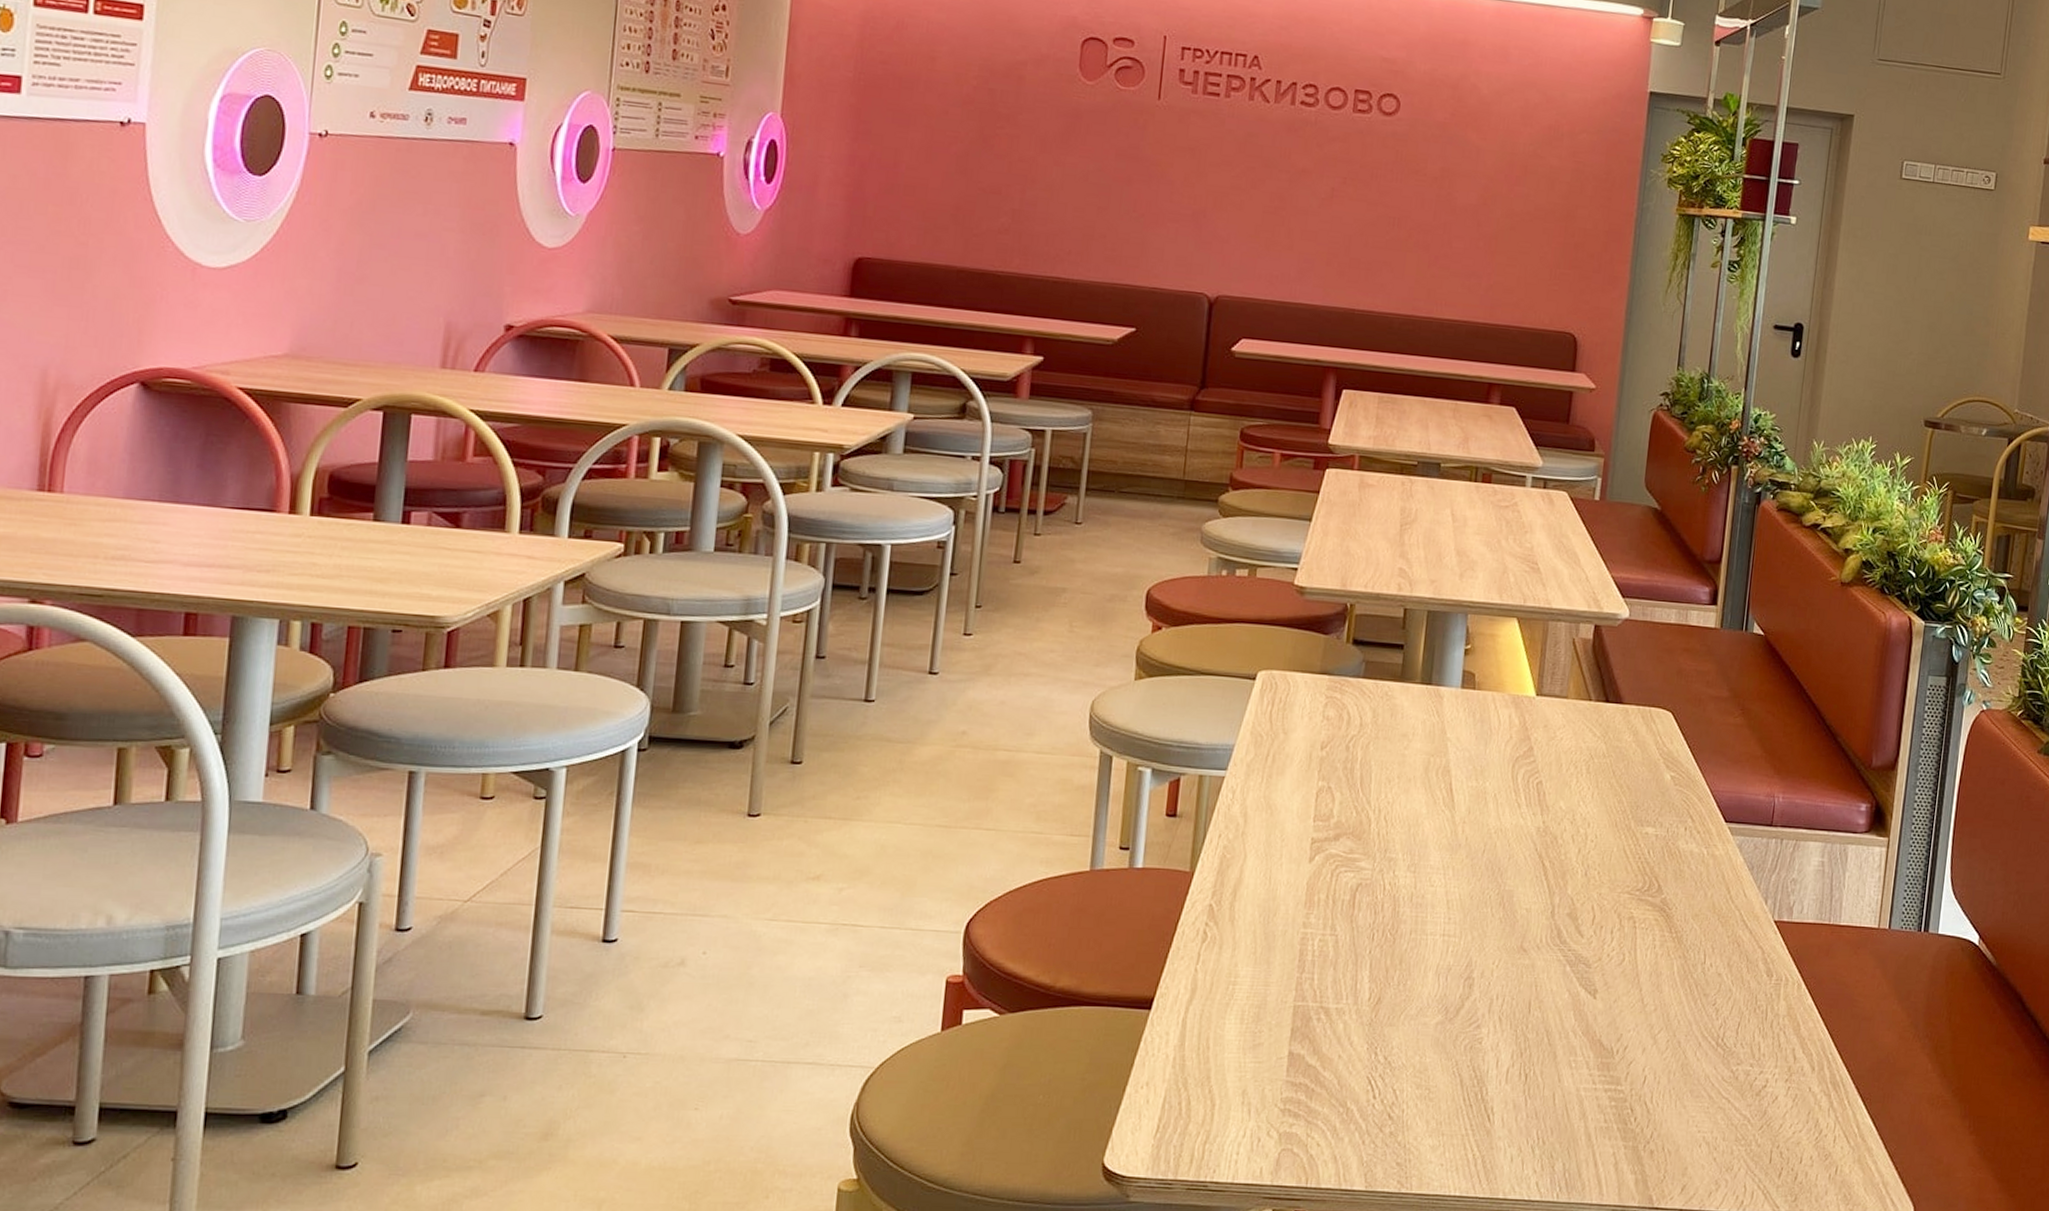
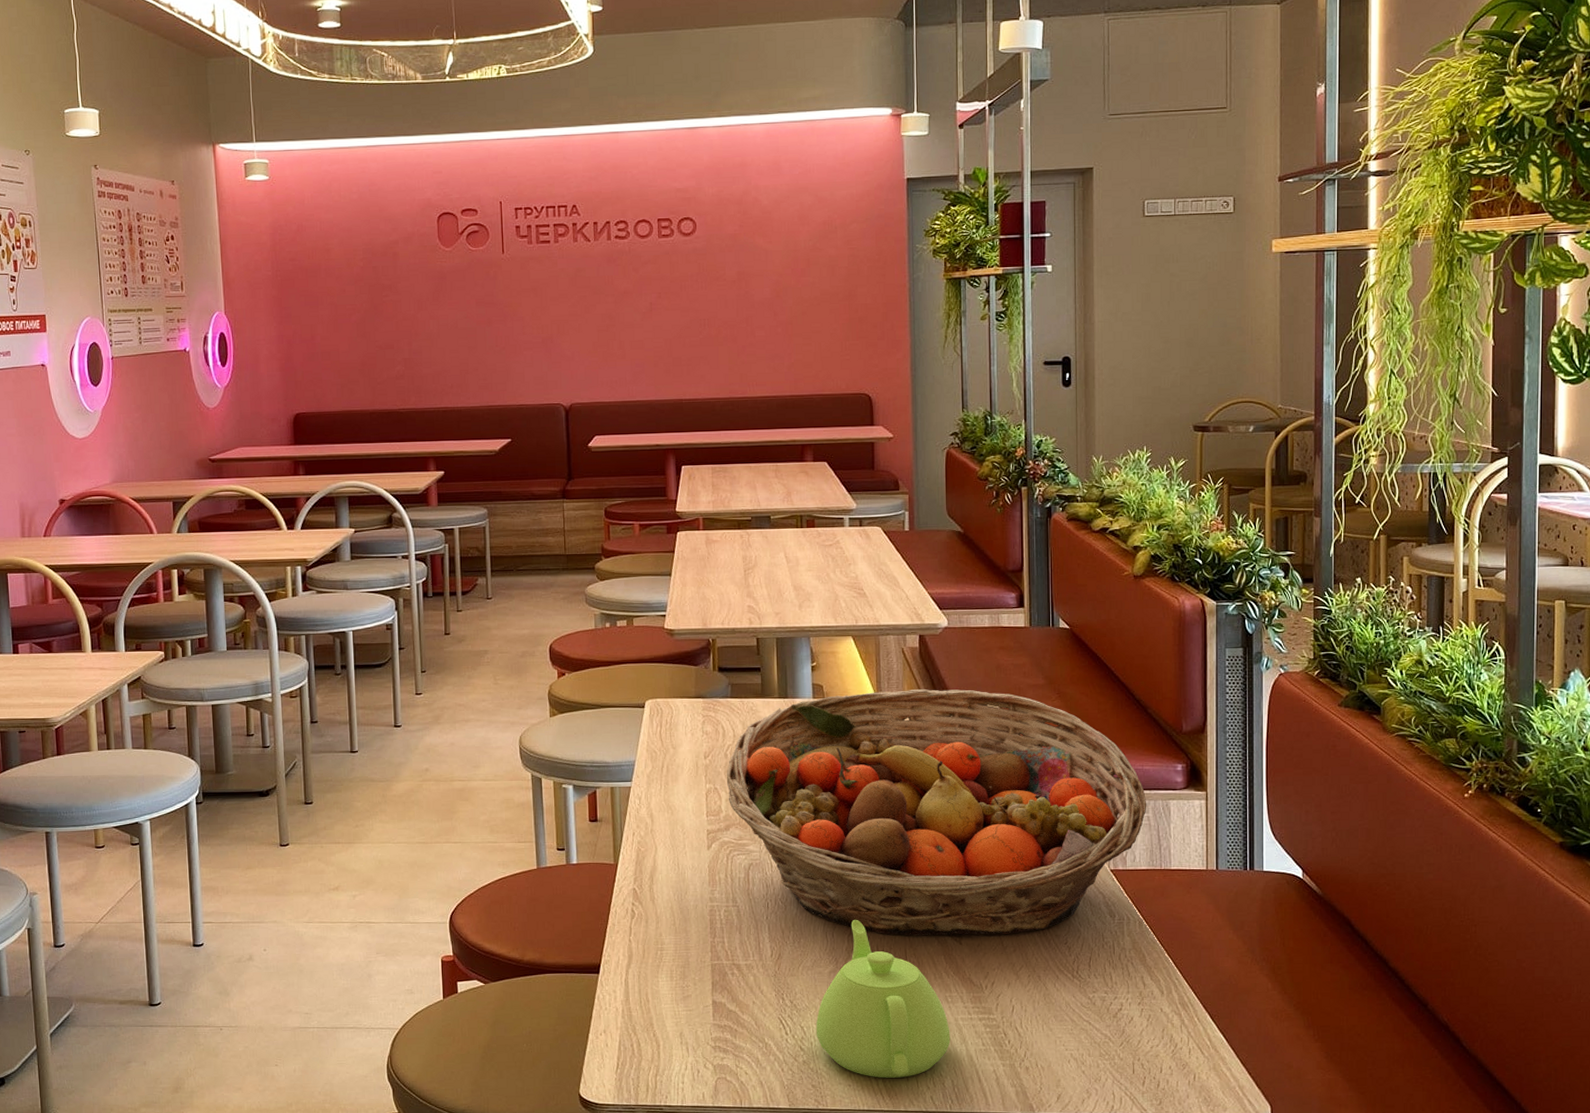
fruit basket: none [1343,687,1824,990] -> present [726,688,1147,936]
teapot: none [1409,960,1569,1158] -> present [815,919,951,1078]

